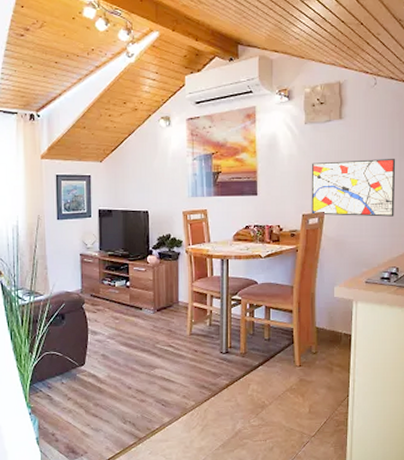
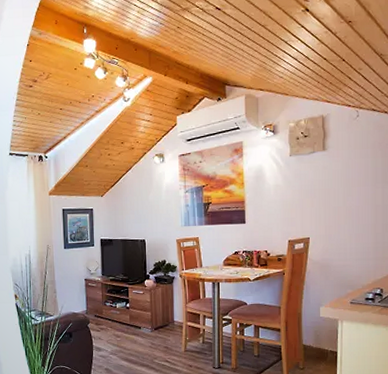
wall art: present [311,159,396,217] -> none [296,186,379,241]

